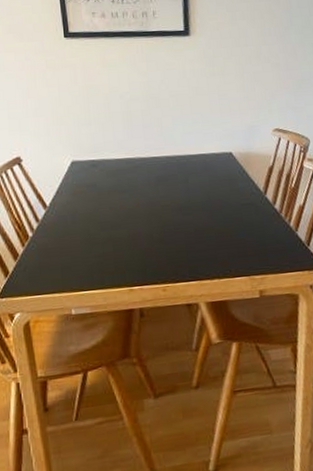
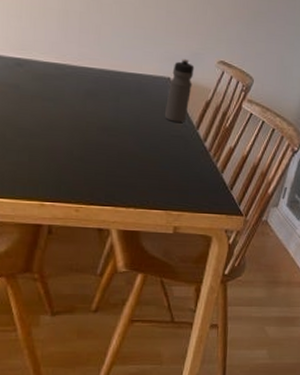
water bottle: none [232,133,254,192] -> present [164,59,195,122]

